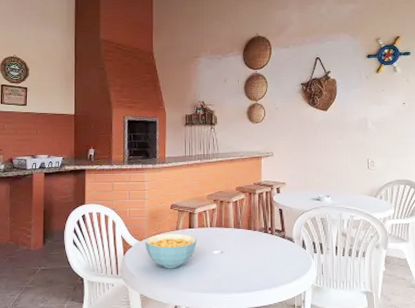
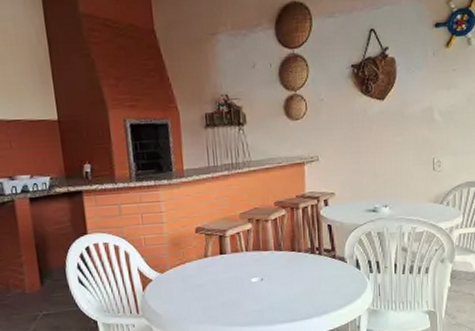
cereal bowl: present [145,233,197,269] -> none [168,261,231,303]

